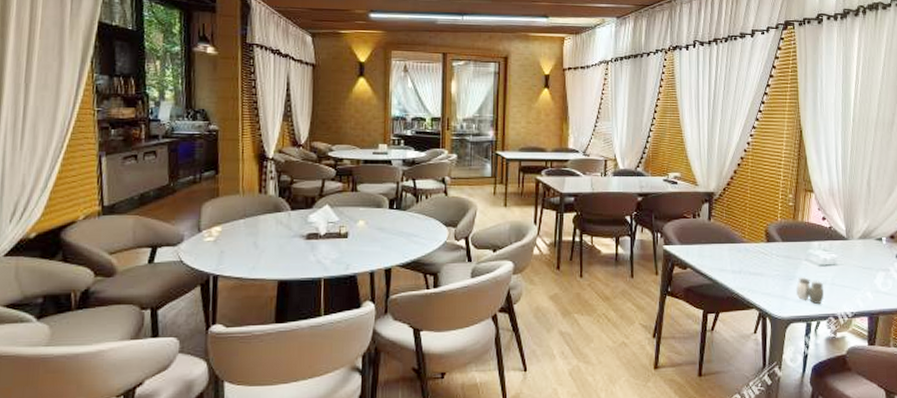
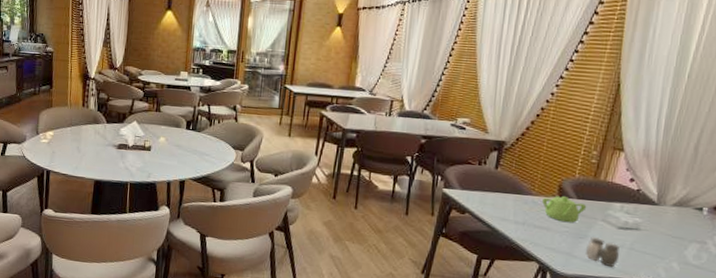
teapot: none [753,241,791,266] -> present [542,196,587,223]

